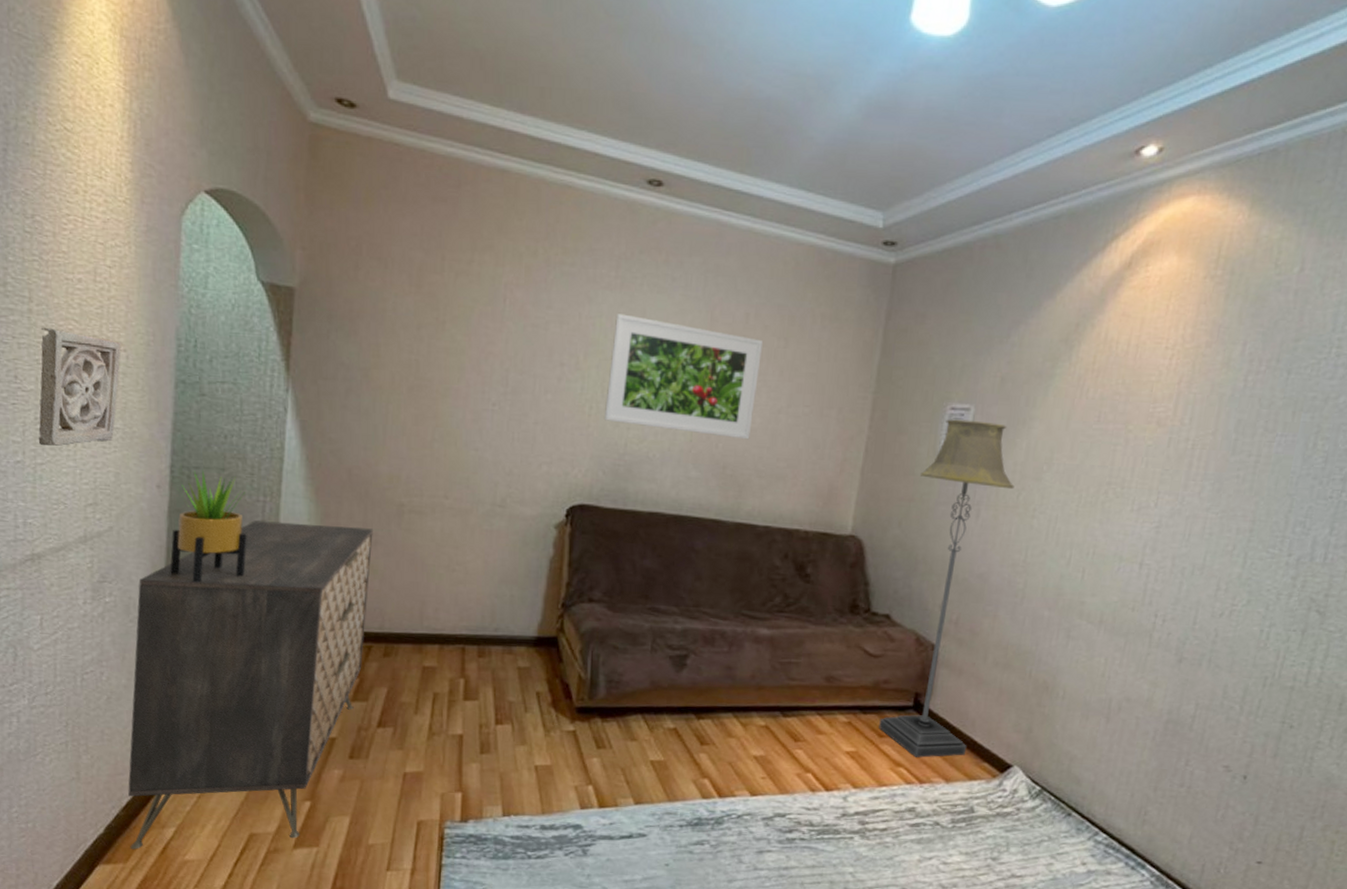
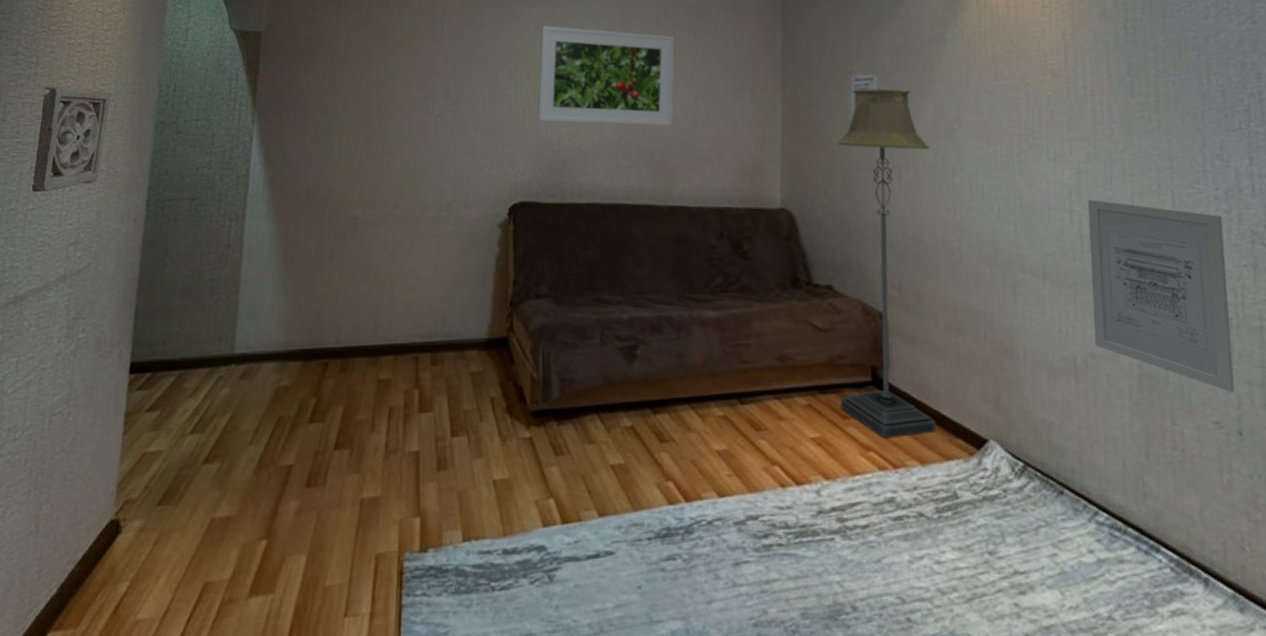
dresser: present [128,520,373,849] -> none [82,243,329,611]
potted plant: present [170,470,247,583] -> none [140,201,213,312]
wall art: none [1133,554,1287,742] -> present [1088,200,1235,393]

